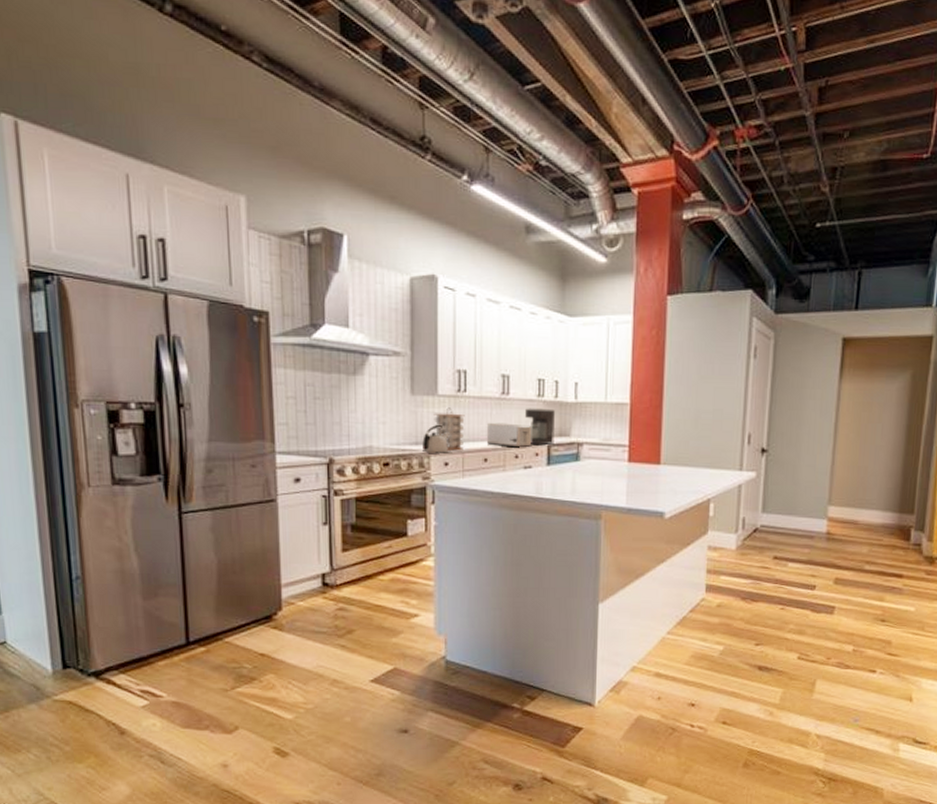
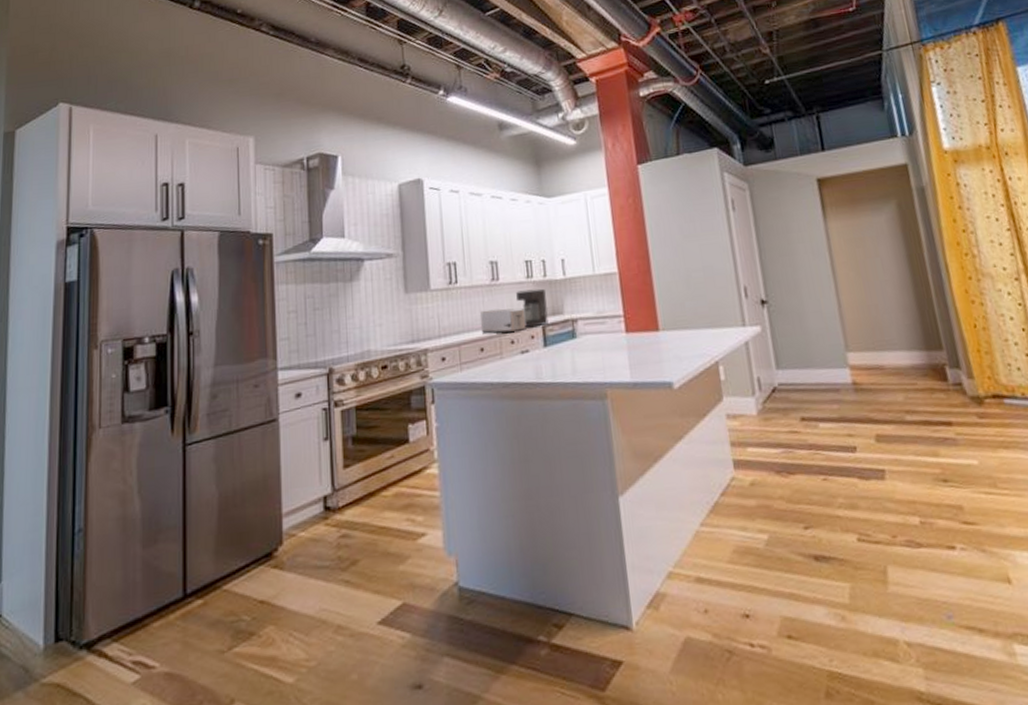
kettle: present [423,424,449,454] -> none [418,318,444,351]
spice rack: present [434,407,465,451] -> none [428,301,459,345]

